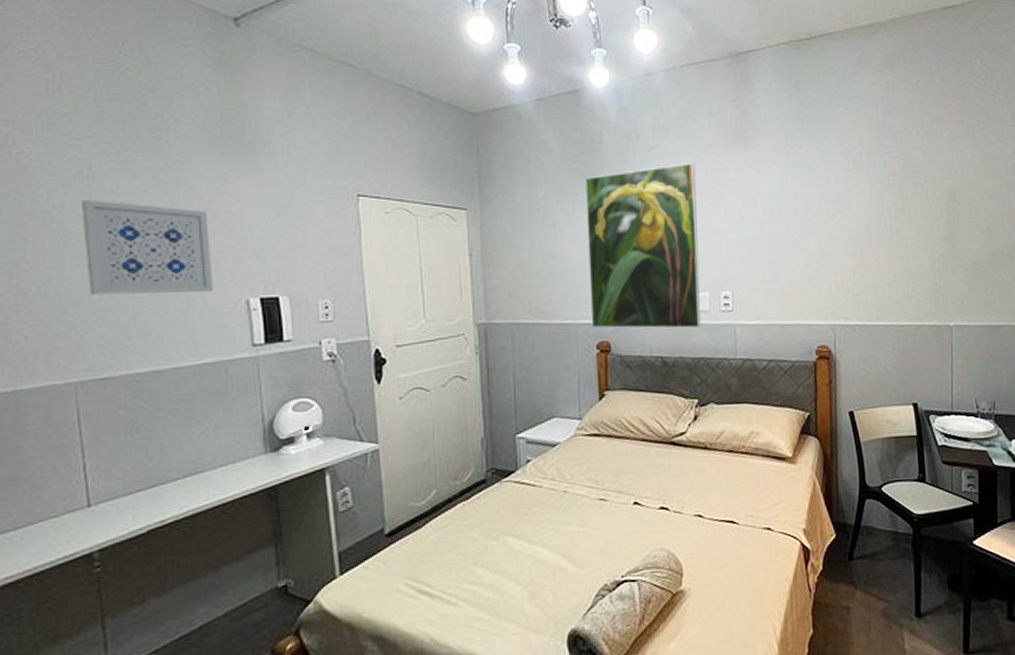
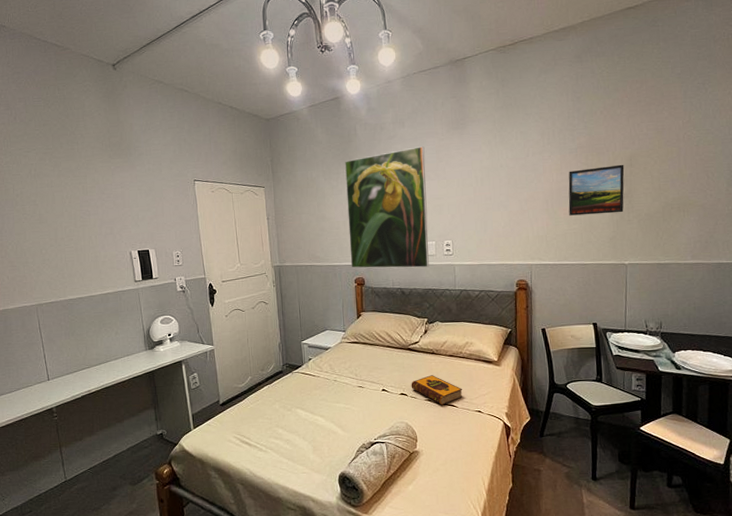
wall art: present [80,199,213,295] -> none [31,190,110,251]
hardback book: none [674,479,746,522] -> present [411,375,463,405]
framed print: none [879,198,947,262] -> present [568,164,625,216]

